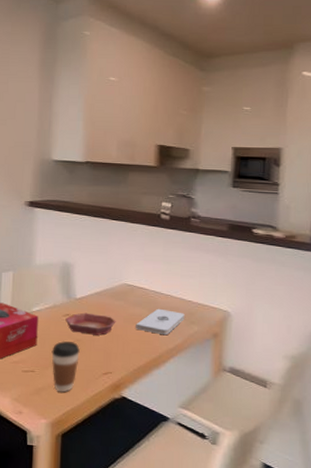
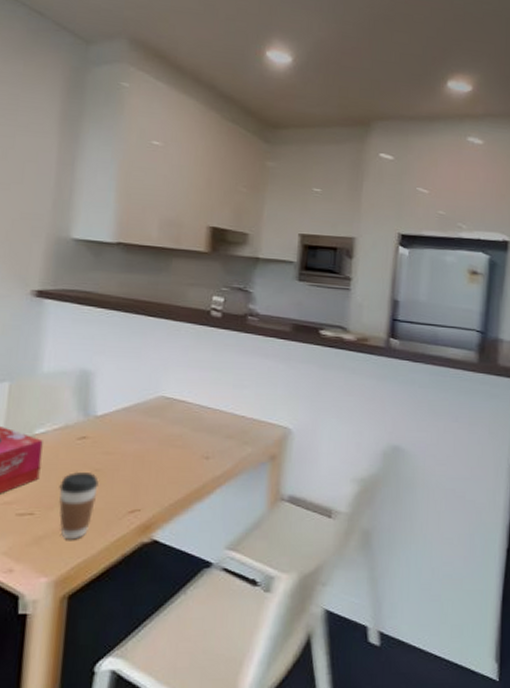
bowl: present [65,312,116,335] -> none [80,434,149,463]
notepad: present [135,308,185,336] -> none [174,426,236,460]

